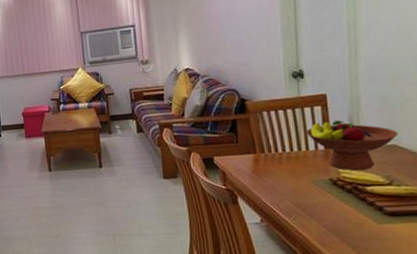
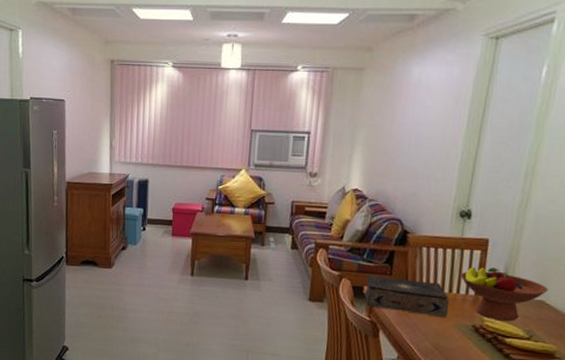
book: none [214,143,302,176] -> present [364,275,450,318]

